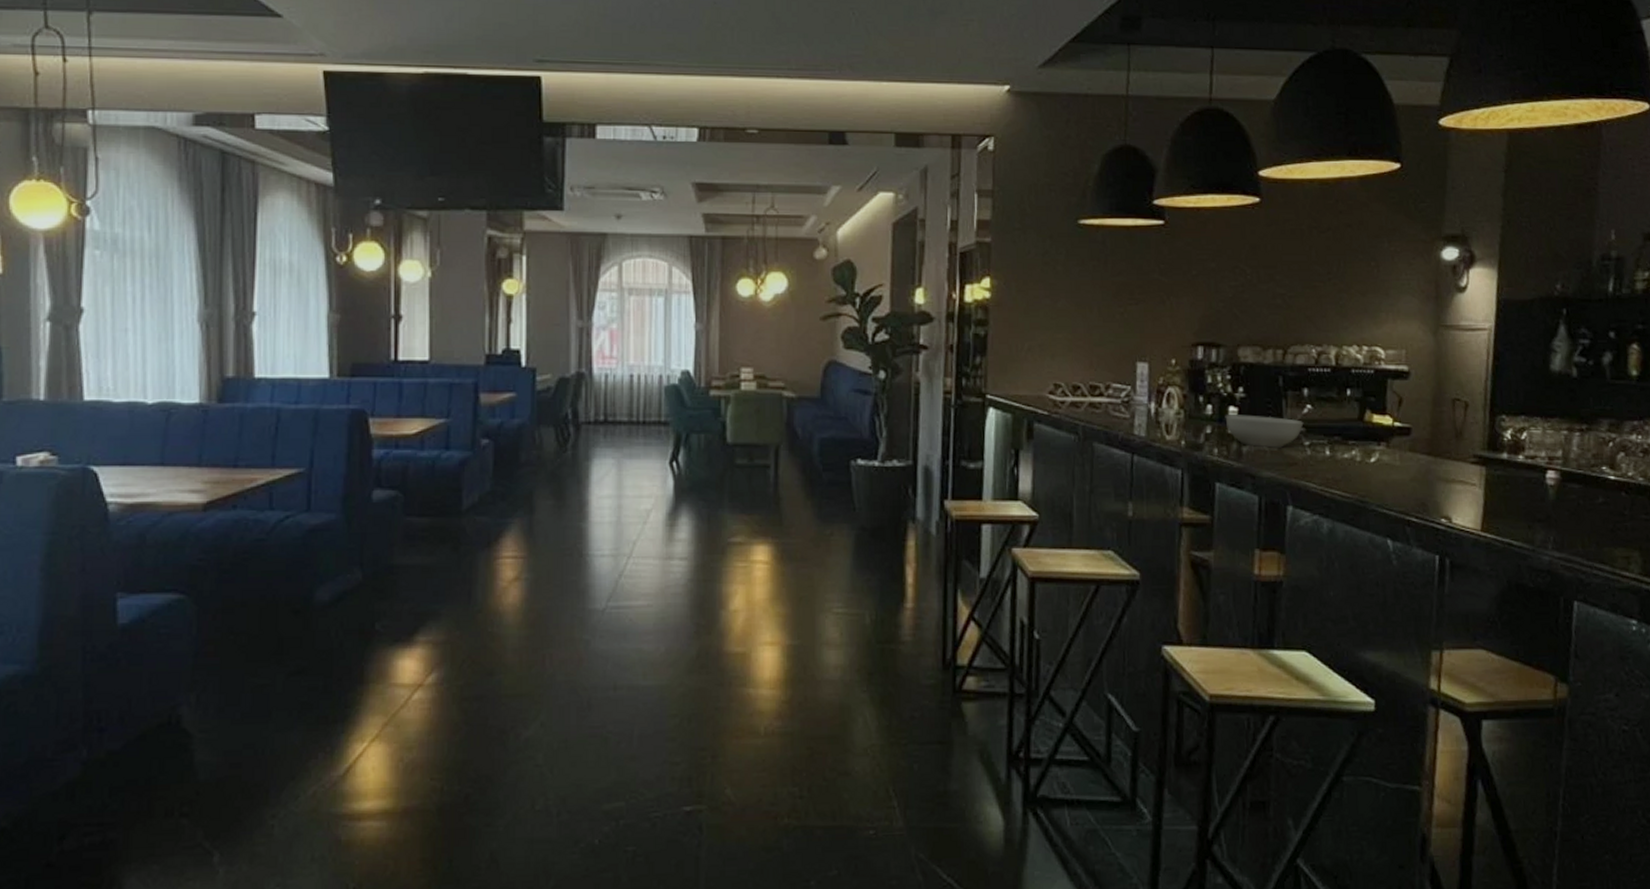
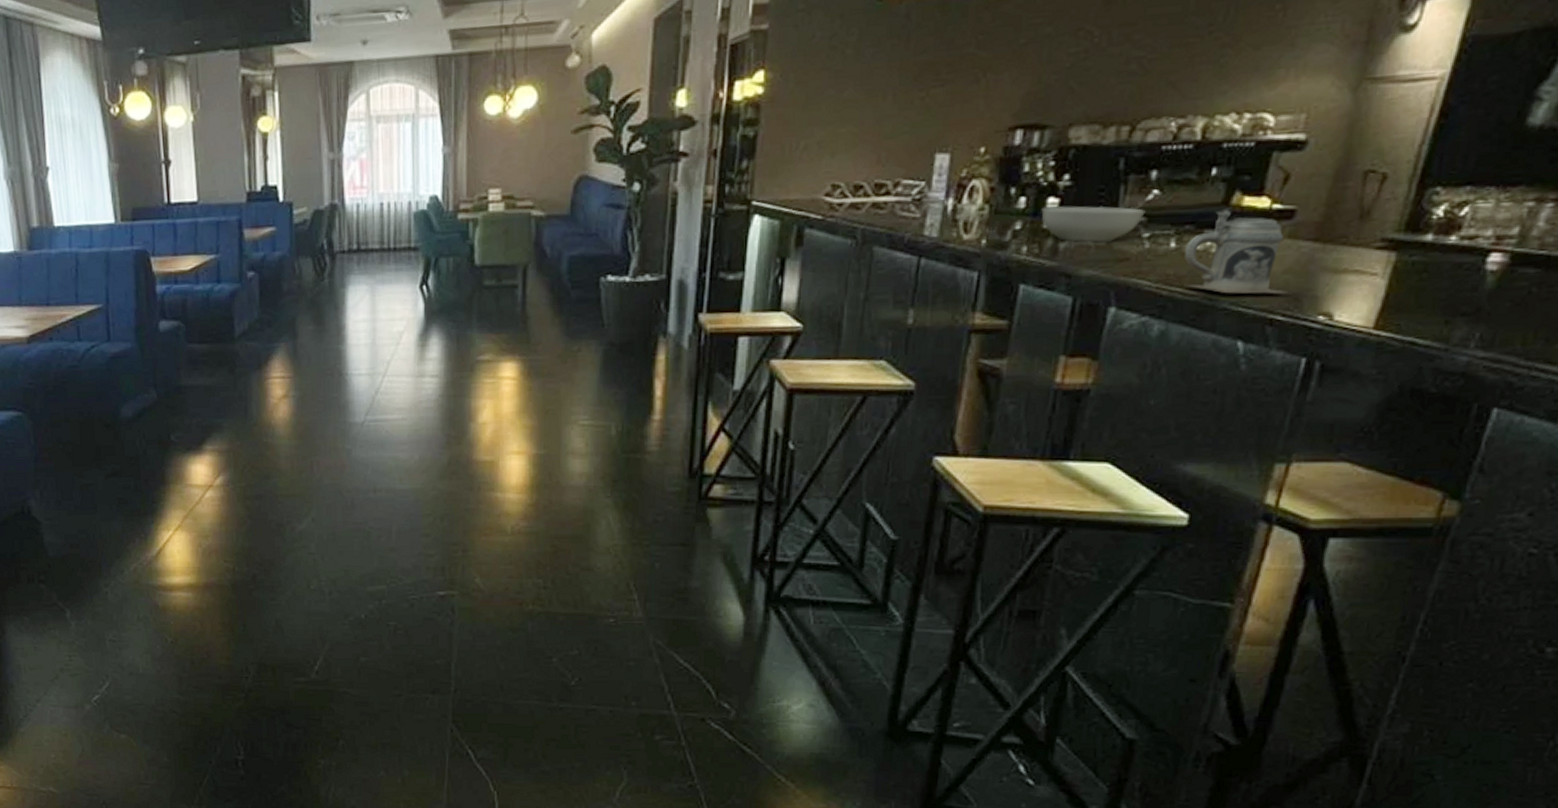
beer mug: none [1337,423,1416,498] -> present [1185,207,1288,294]

